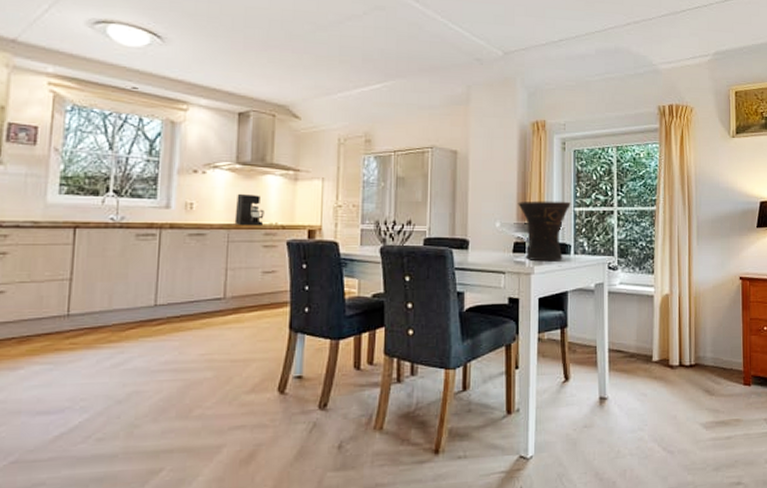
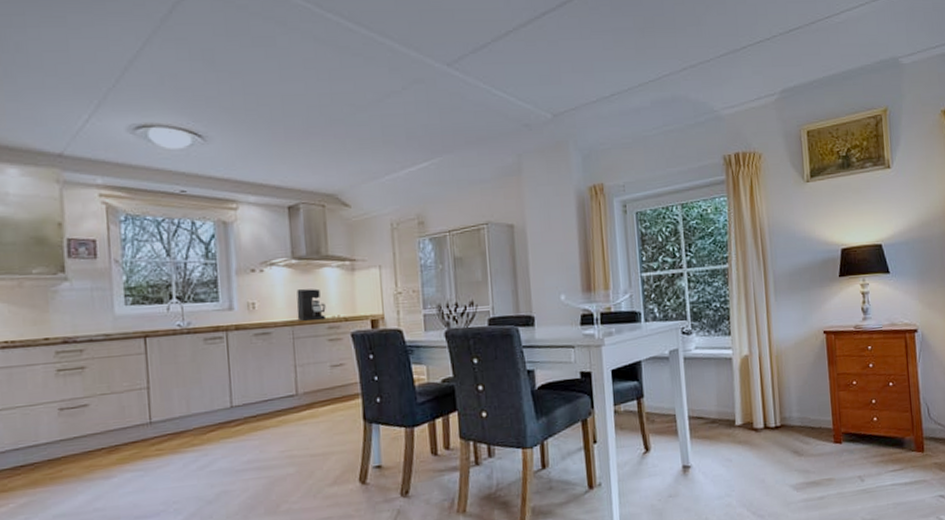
vase: present [518,200,571,262] -> none [581,267,637,332]

